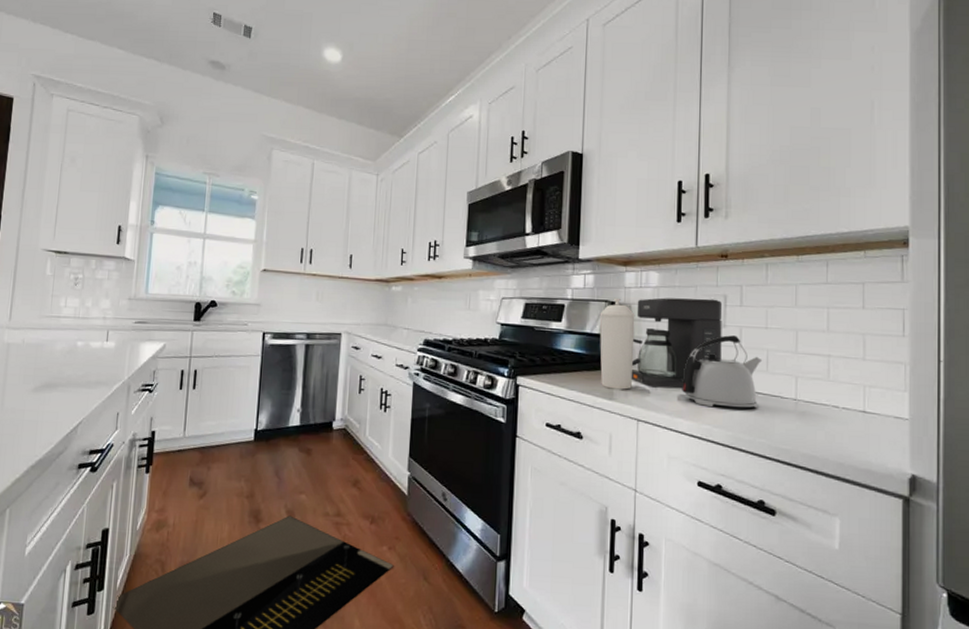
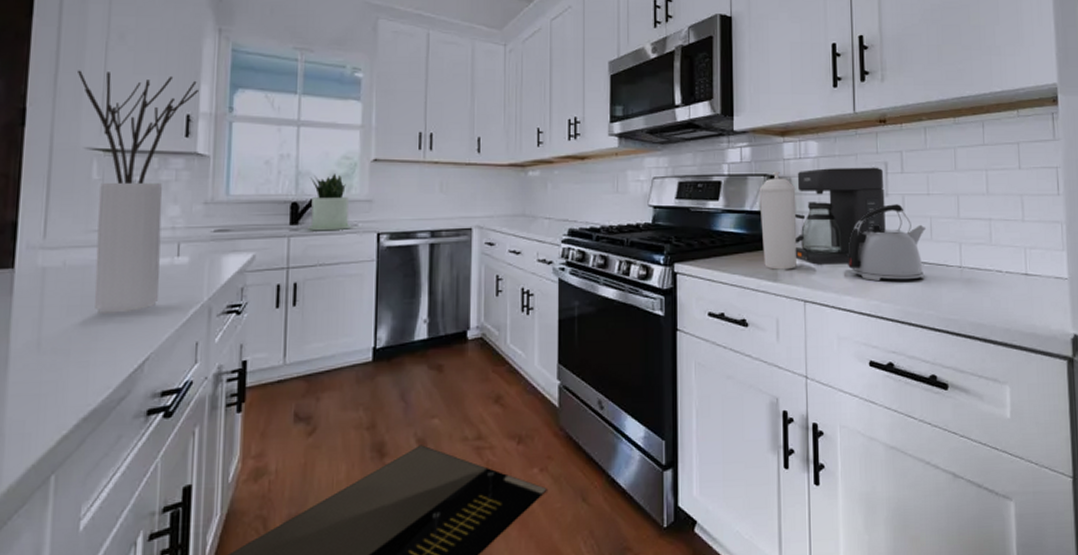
vase: none [39,186,128,385] -> present [78,70,198,315]
planter: none [207,280,243,329] -> present [308,174,352,231]

